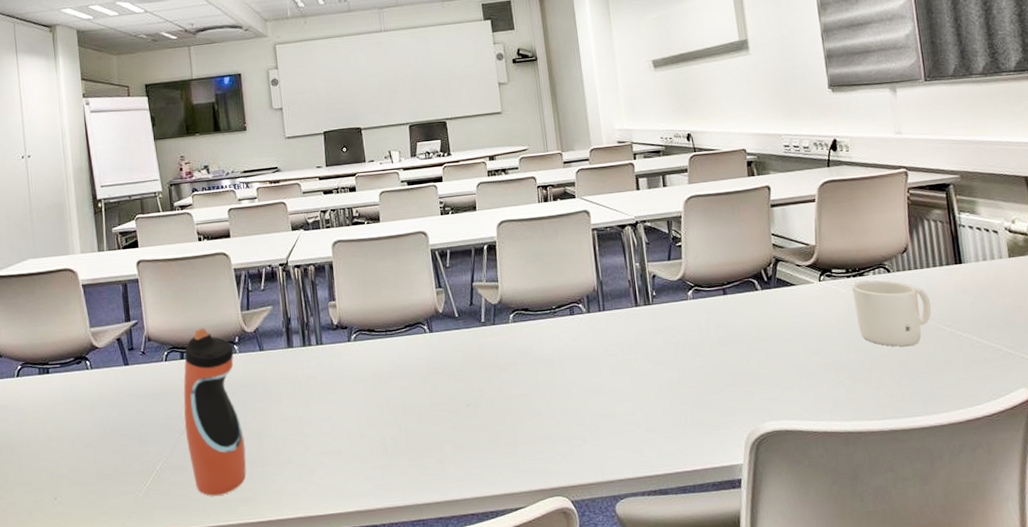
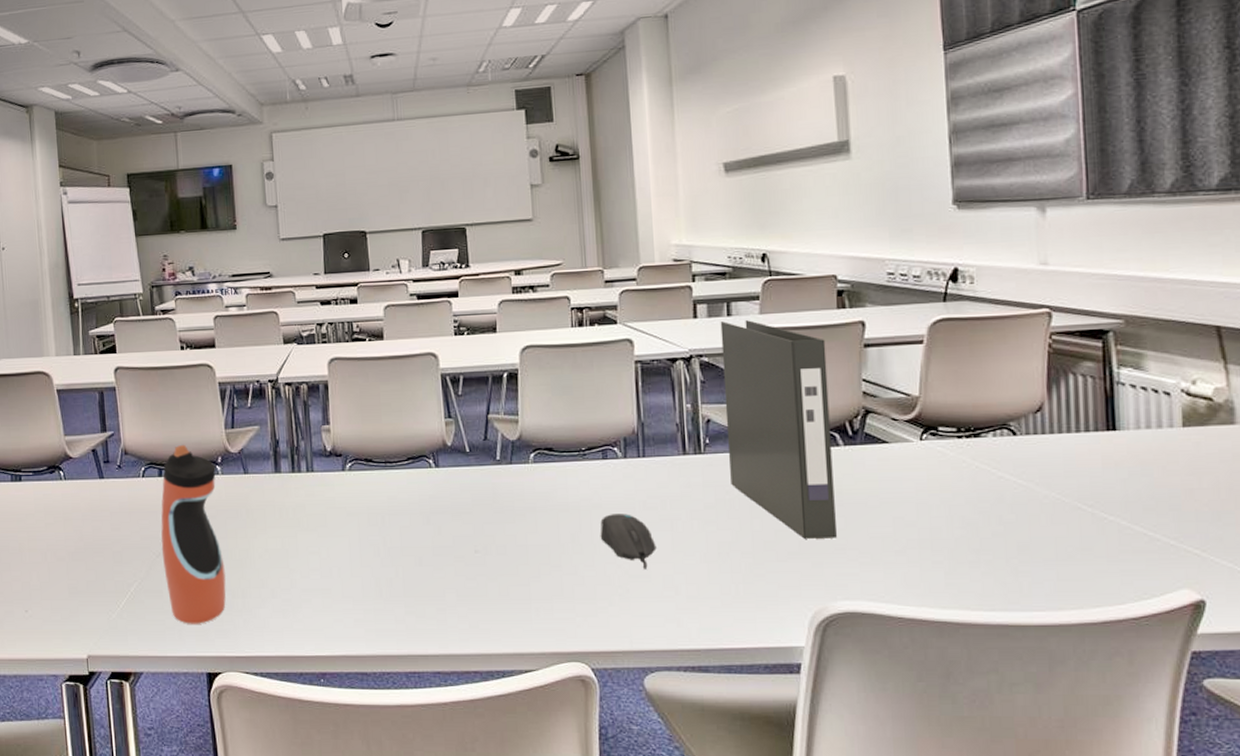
computer mouse: none [571,361,619,409] -> present [600,514,657,569]
binder: none [658,189,761,371] -> present [720,320,837,539]
mug: present [851,280,932,347] -> none [962,443,1069,526]

